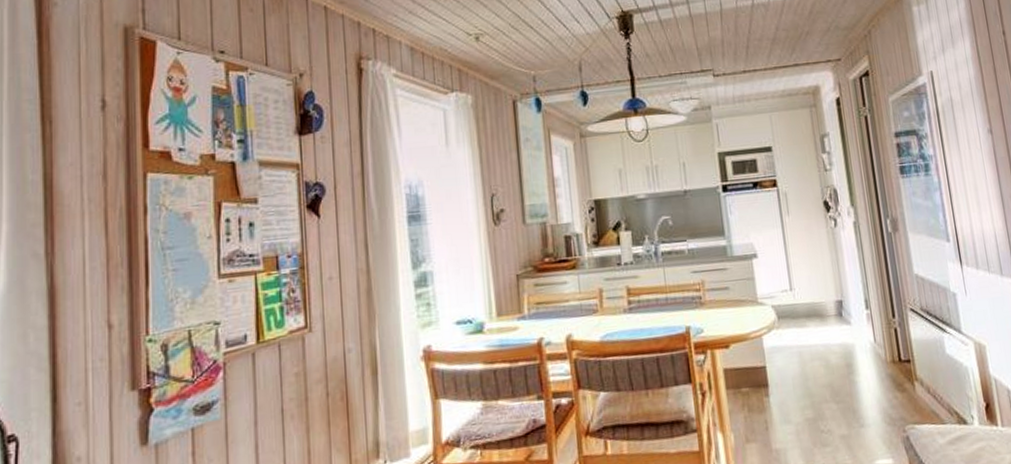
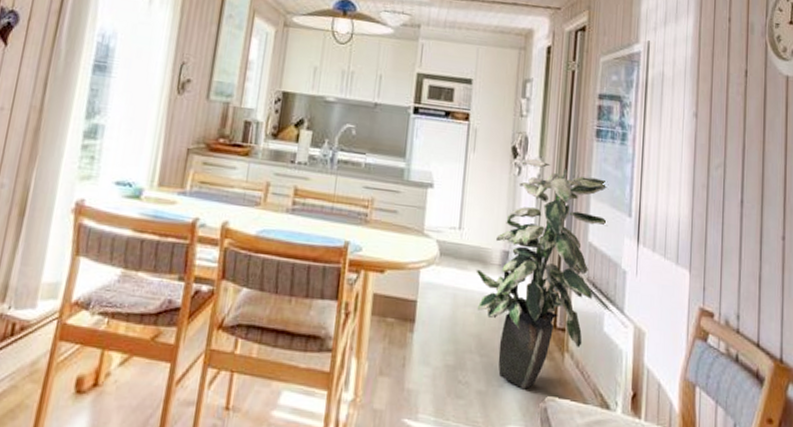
indoor plant: none [814,208,930,425] -> present [476,159,609,390]

